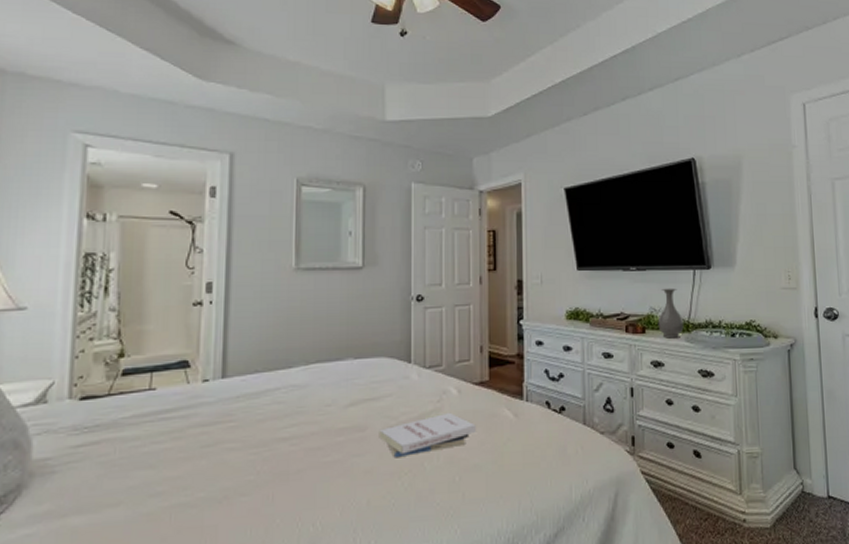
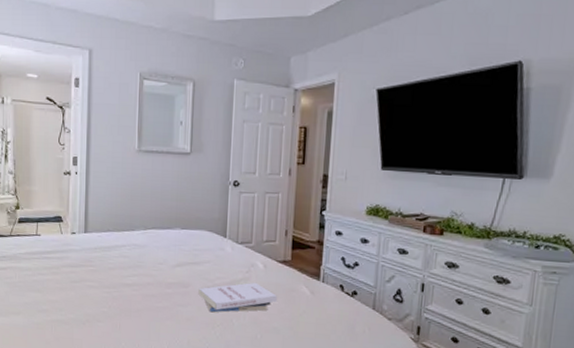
vase: present [657,288,684,339] -> none [457,194,485,243]

